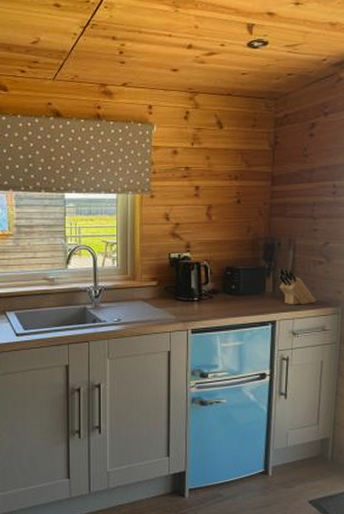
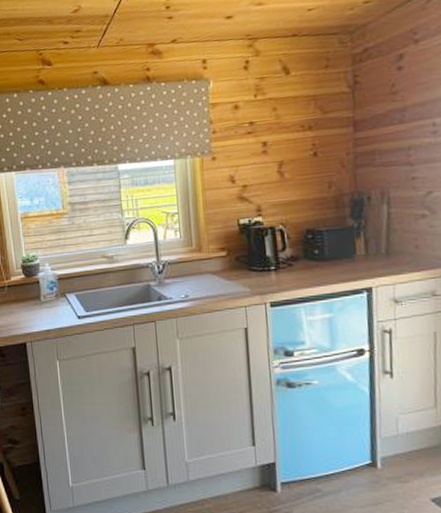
knife block: present [278,268,316,305] -> none [370,226,421,268]

